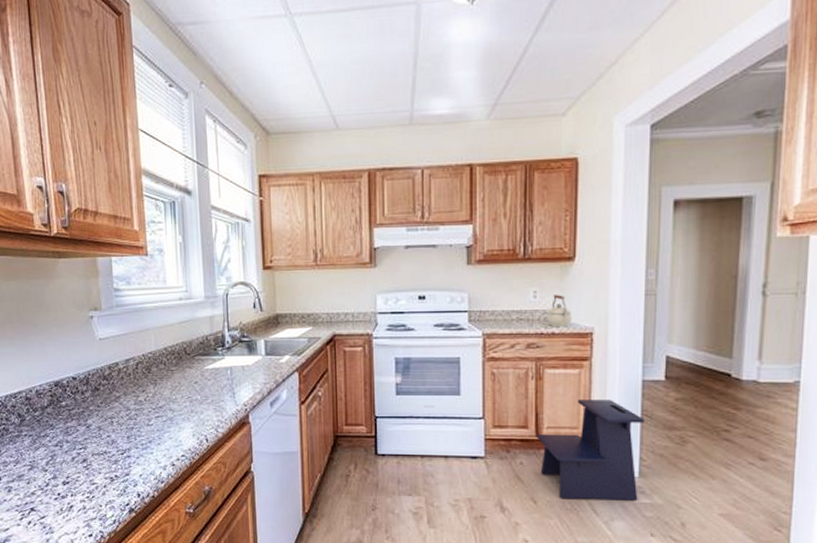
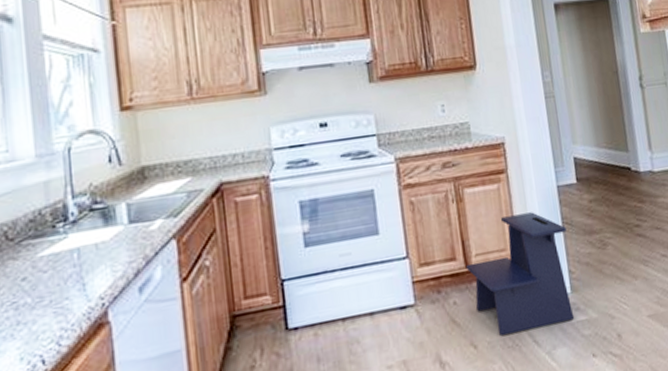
kettle: present [545,294,572,327] -> none [457,105,483,142]

